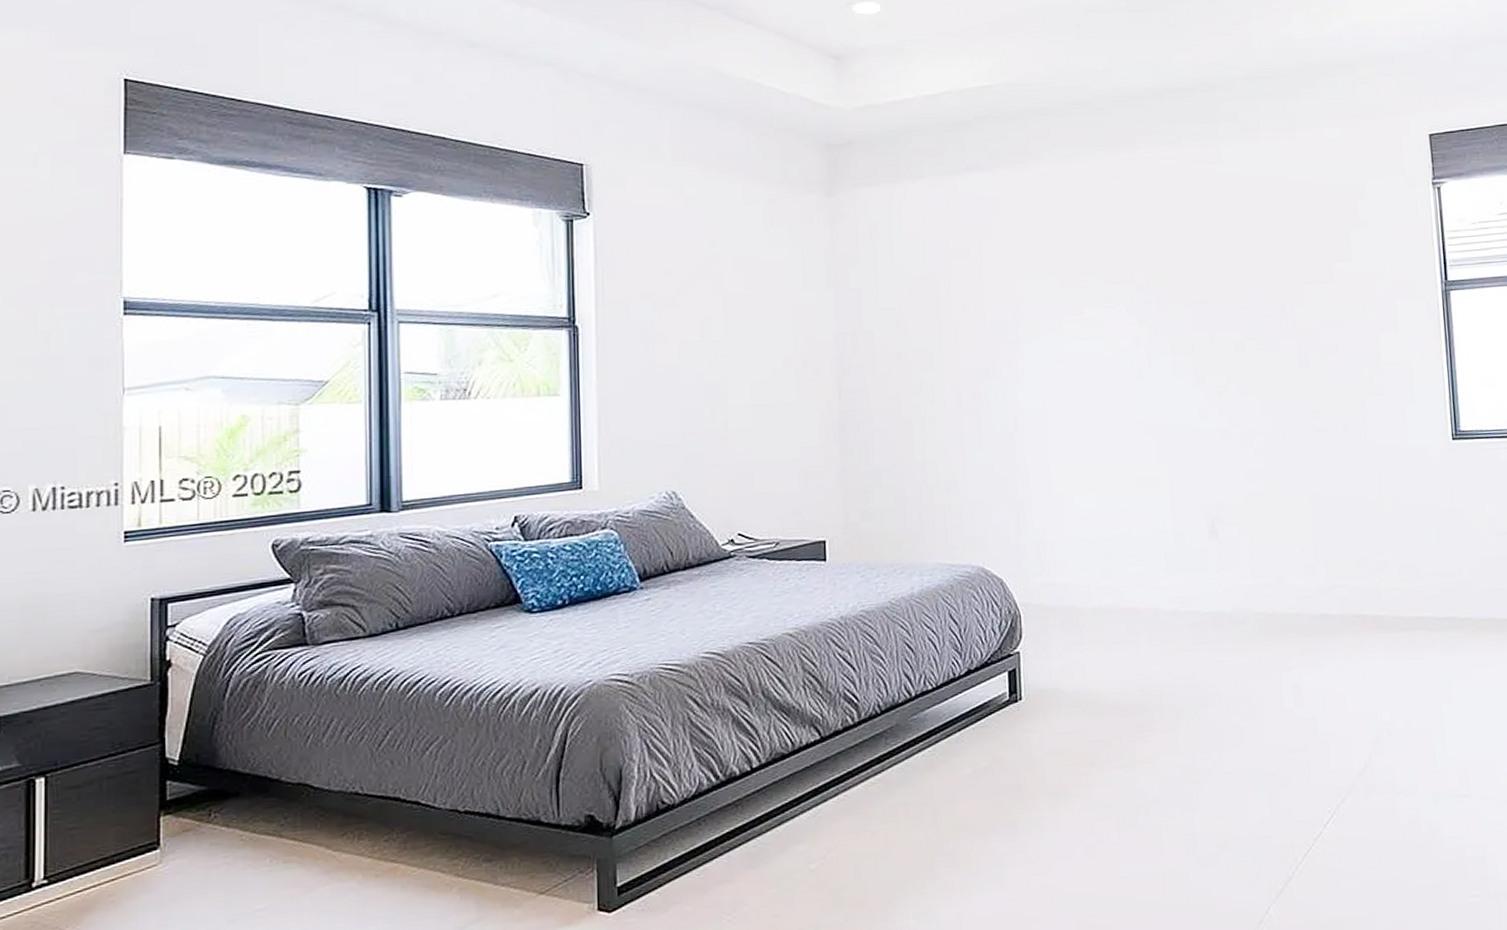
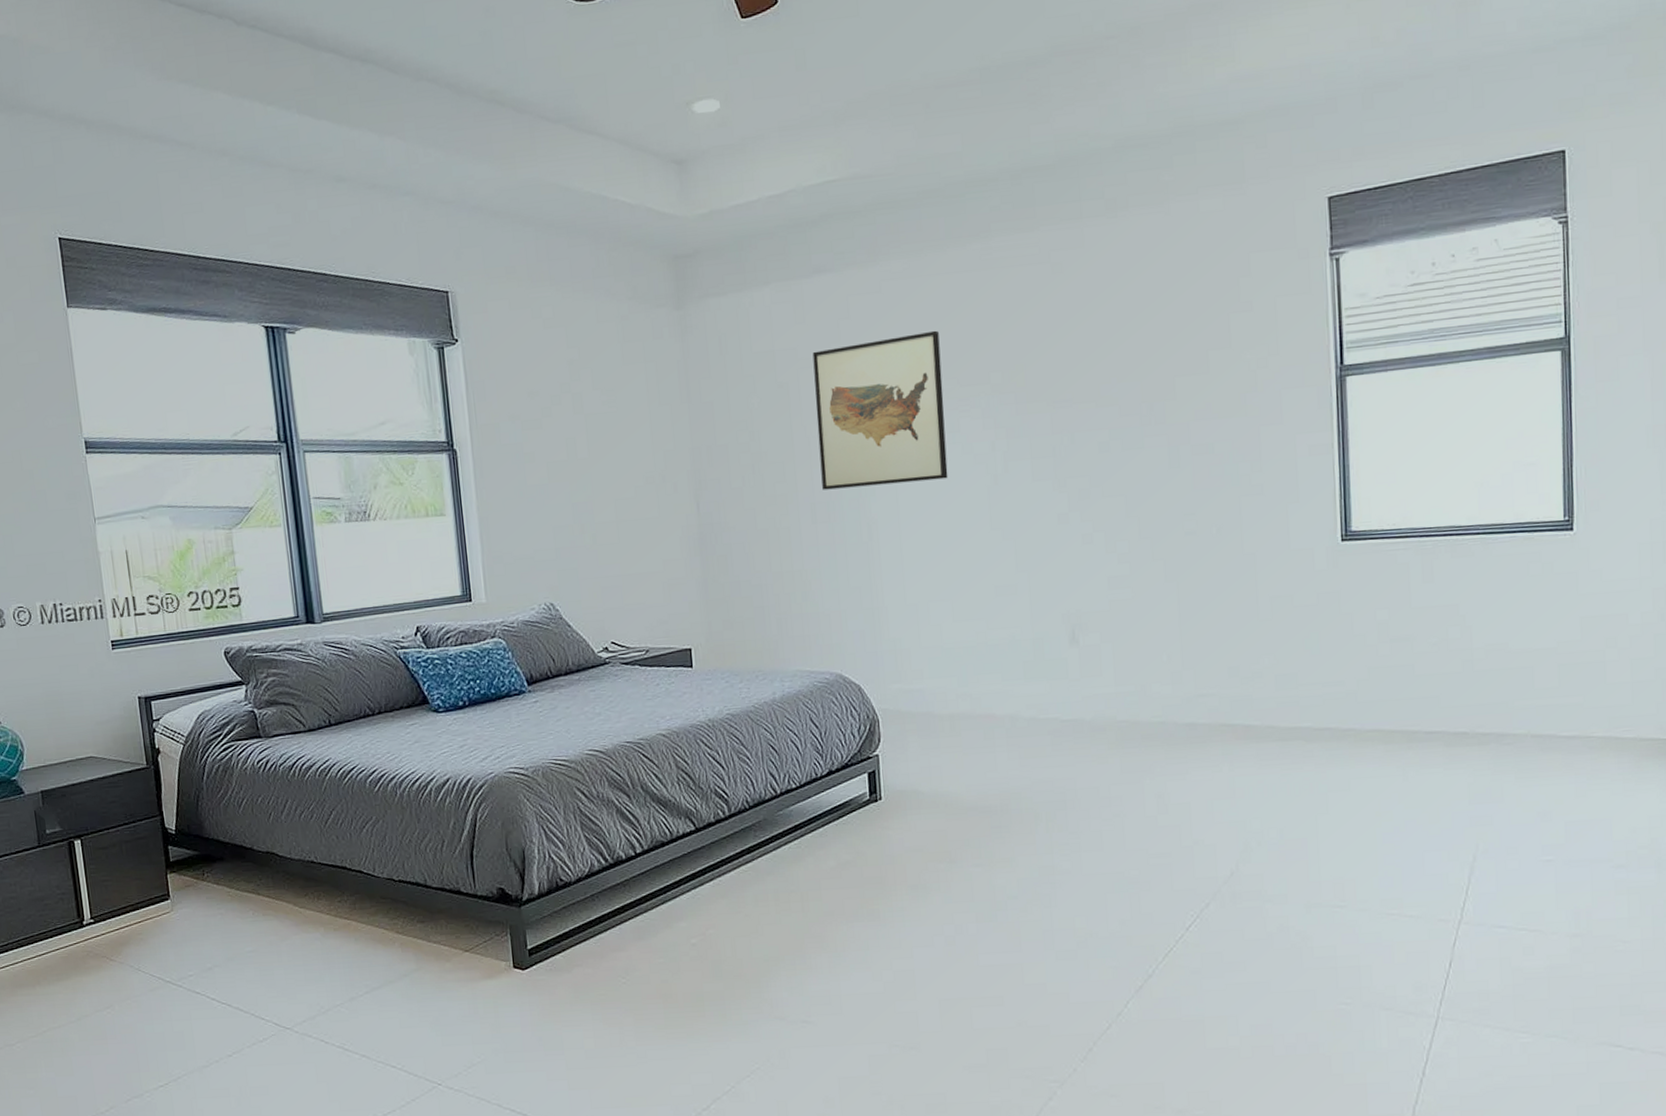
wall art: none [963,230,1094,380] -> present [812,330,948,490]

